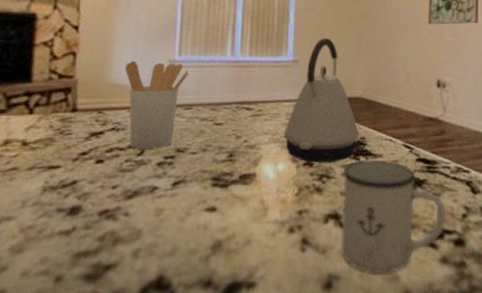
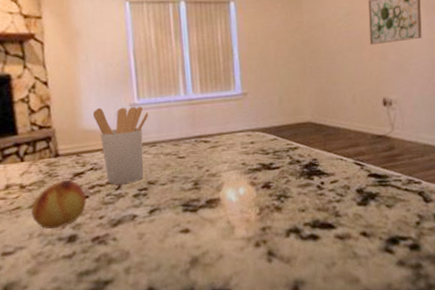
fruit: none [30,139,102,198] -> present [31,179,87,230]
kettle: present [284,37,359,163] -> none [241,68,311,185]
mug: present [341,160,446,274] -> none [299,177,401,278]

